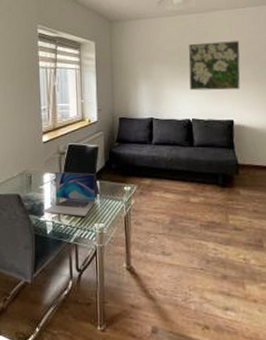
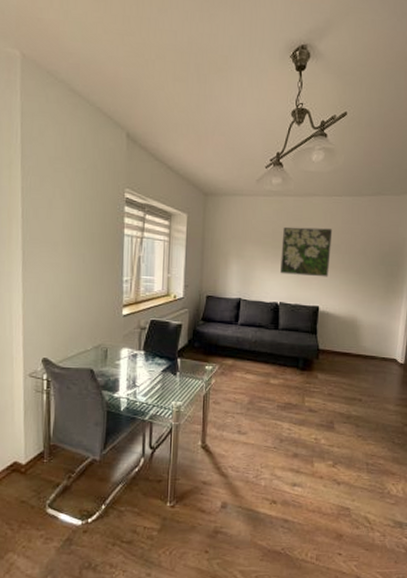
laptop: present [42,172,96,216] -> none [117,348,177,394]

